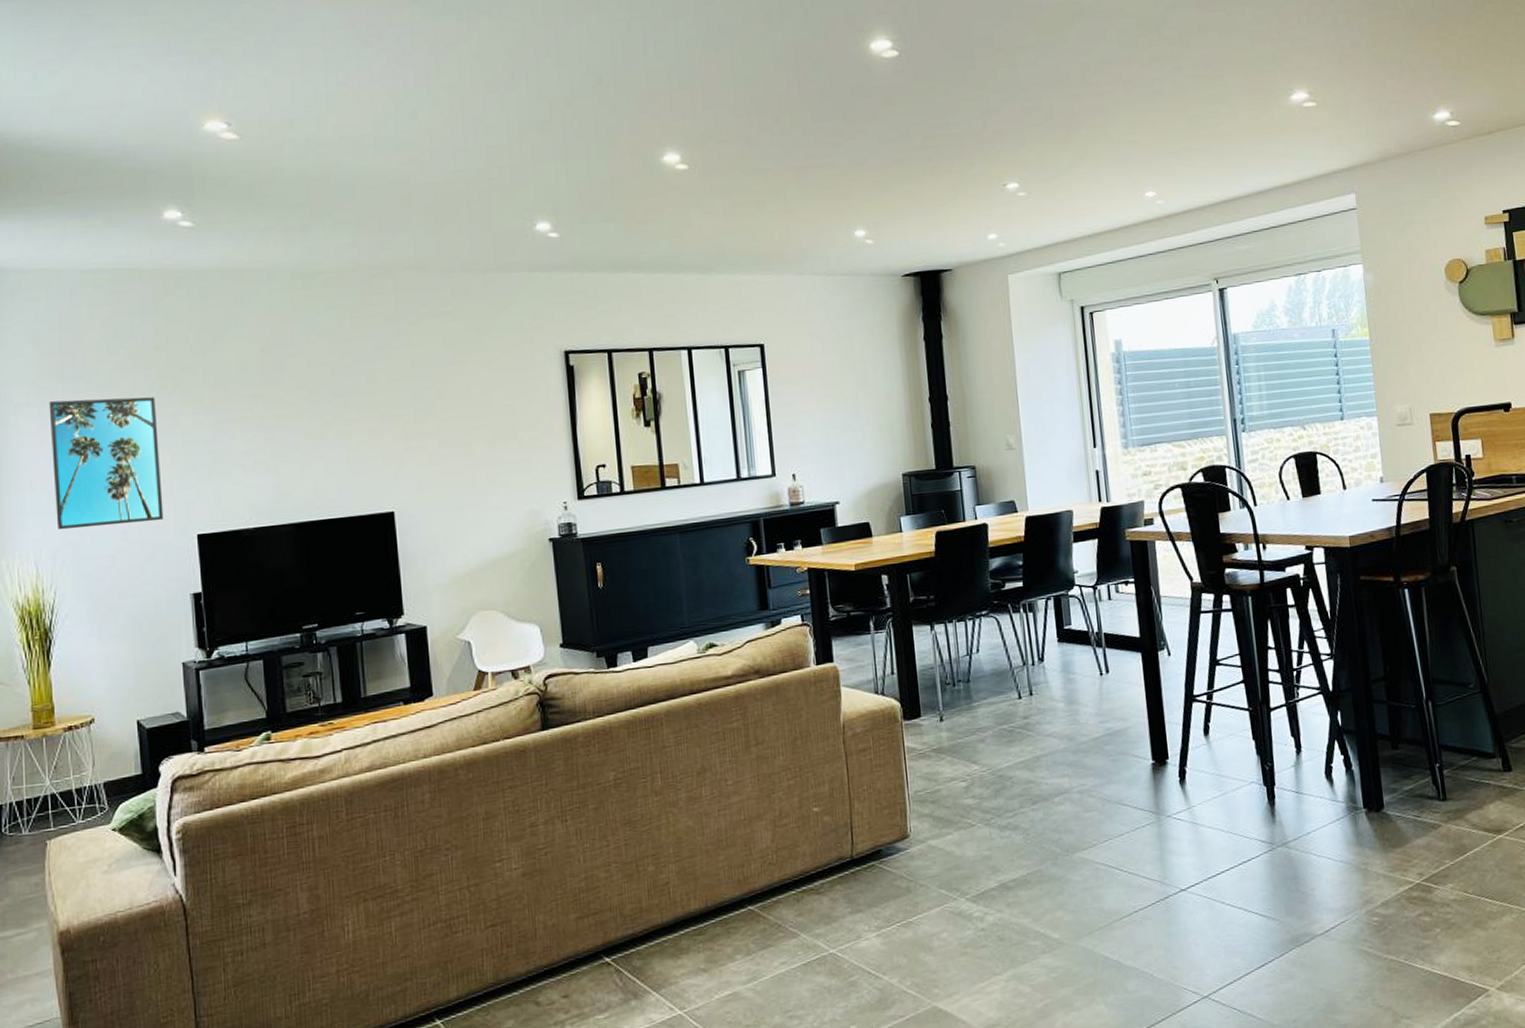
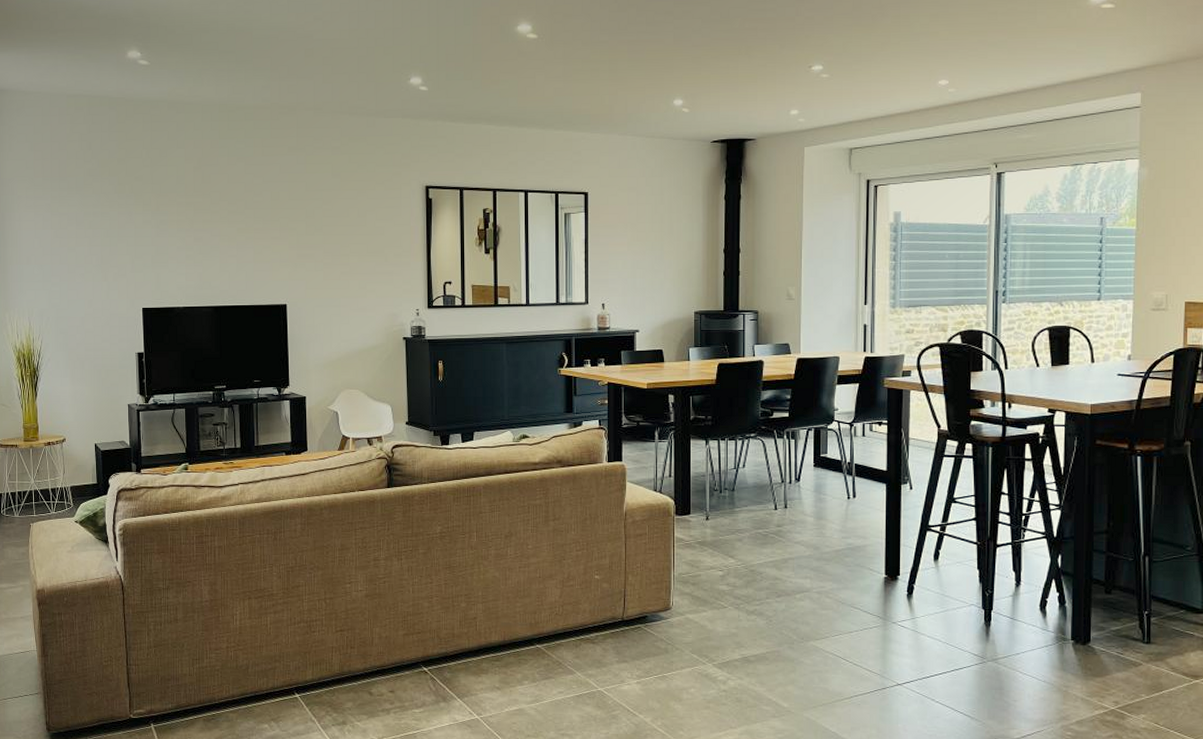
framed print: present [48,397,164,530] -> none [41,196,119,295]

